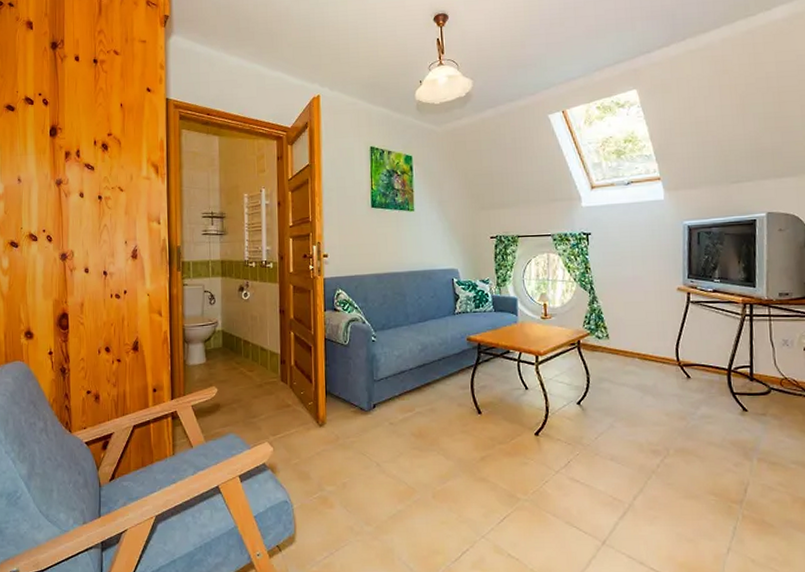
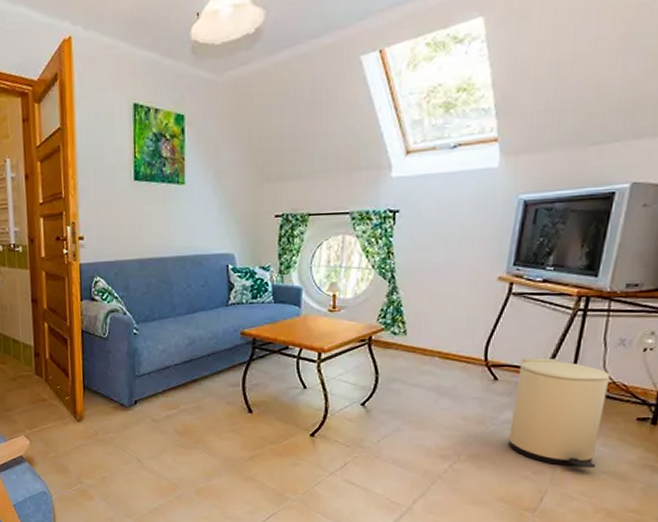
pedal bin: none [706,357,786,458] -> present [508,358,611,468]

